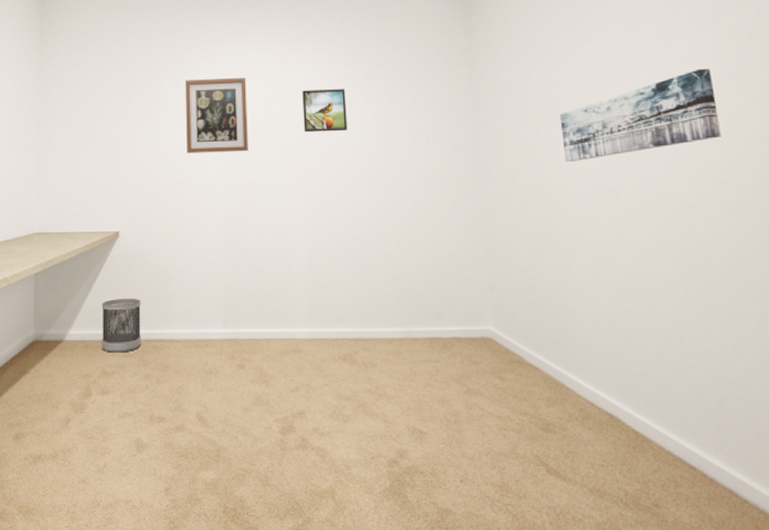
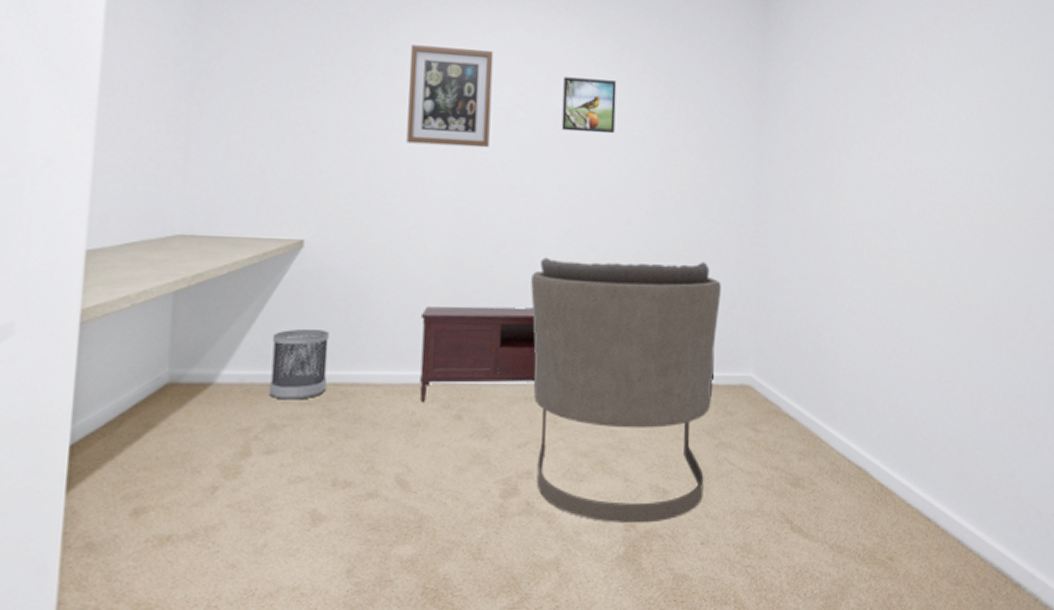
media console: none [206,276,457,354] -> present [419,306,715,402]
armchair: none [290,231,458,461] -> present [531,257,721,524]
wall art: present [559,68,721,163] -> none [848,103,999,194]

